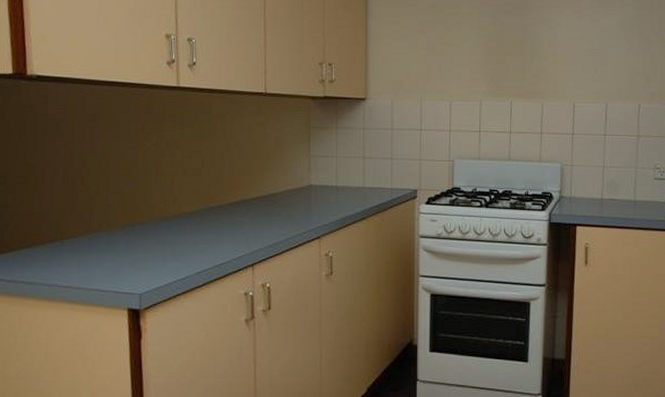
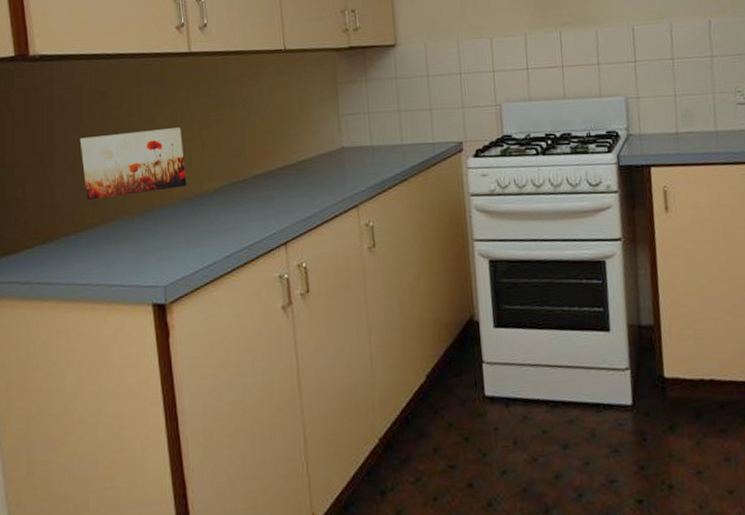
wall art: none [70,154,167,212] -> present [79,127,187,201]

